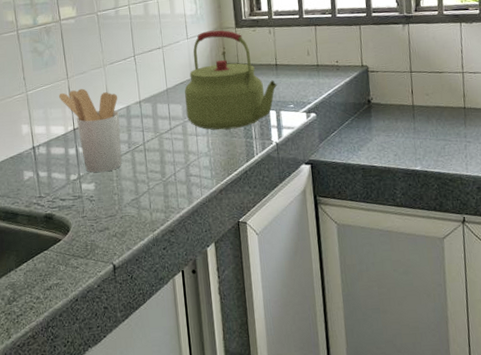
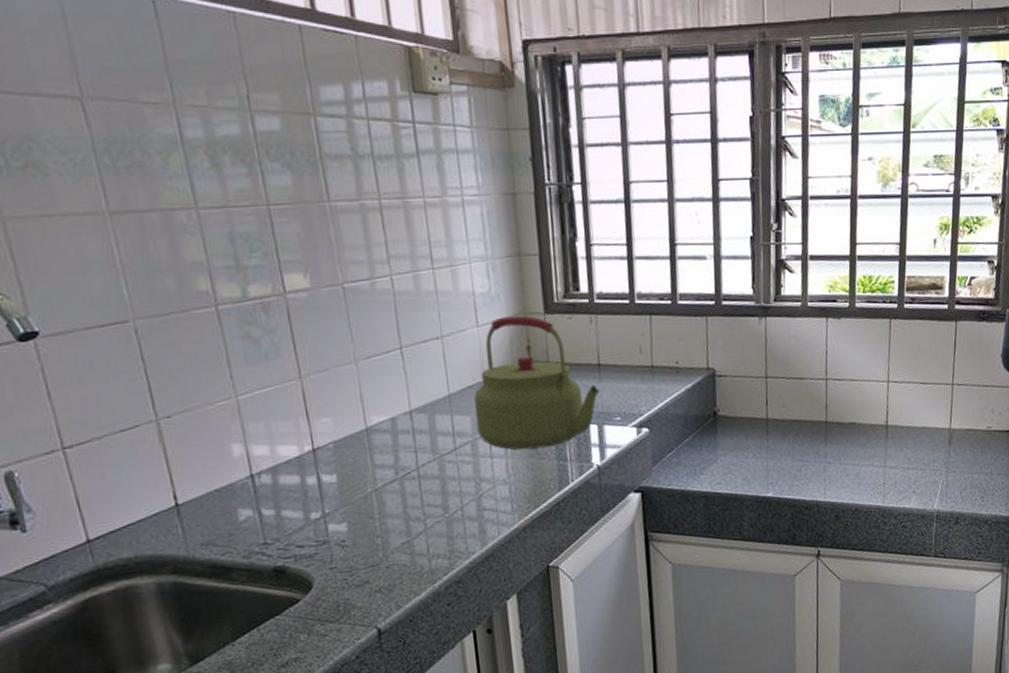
utensil holder: present [59,88,122,173] -> none [288,392,387,509]

